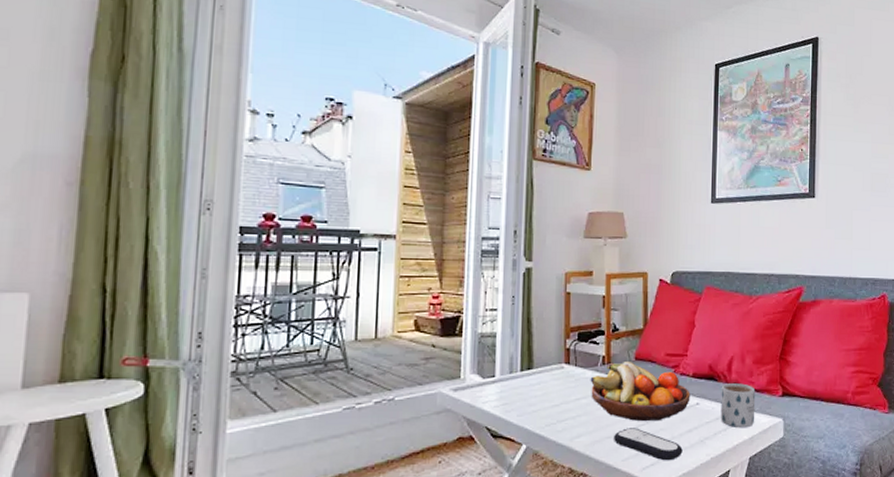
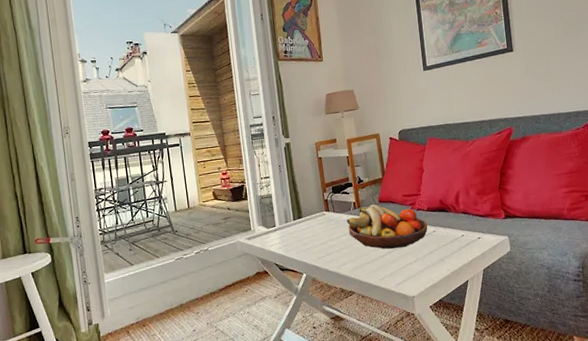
remote control: present [614,428,683,461] -> none [371,254,427,278]
mug: present [720,383,756,428] -> none [452,211,484,247]

